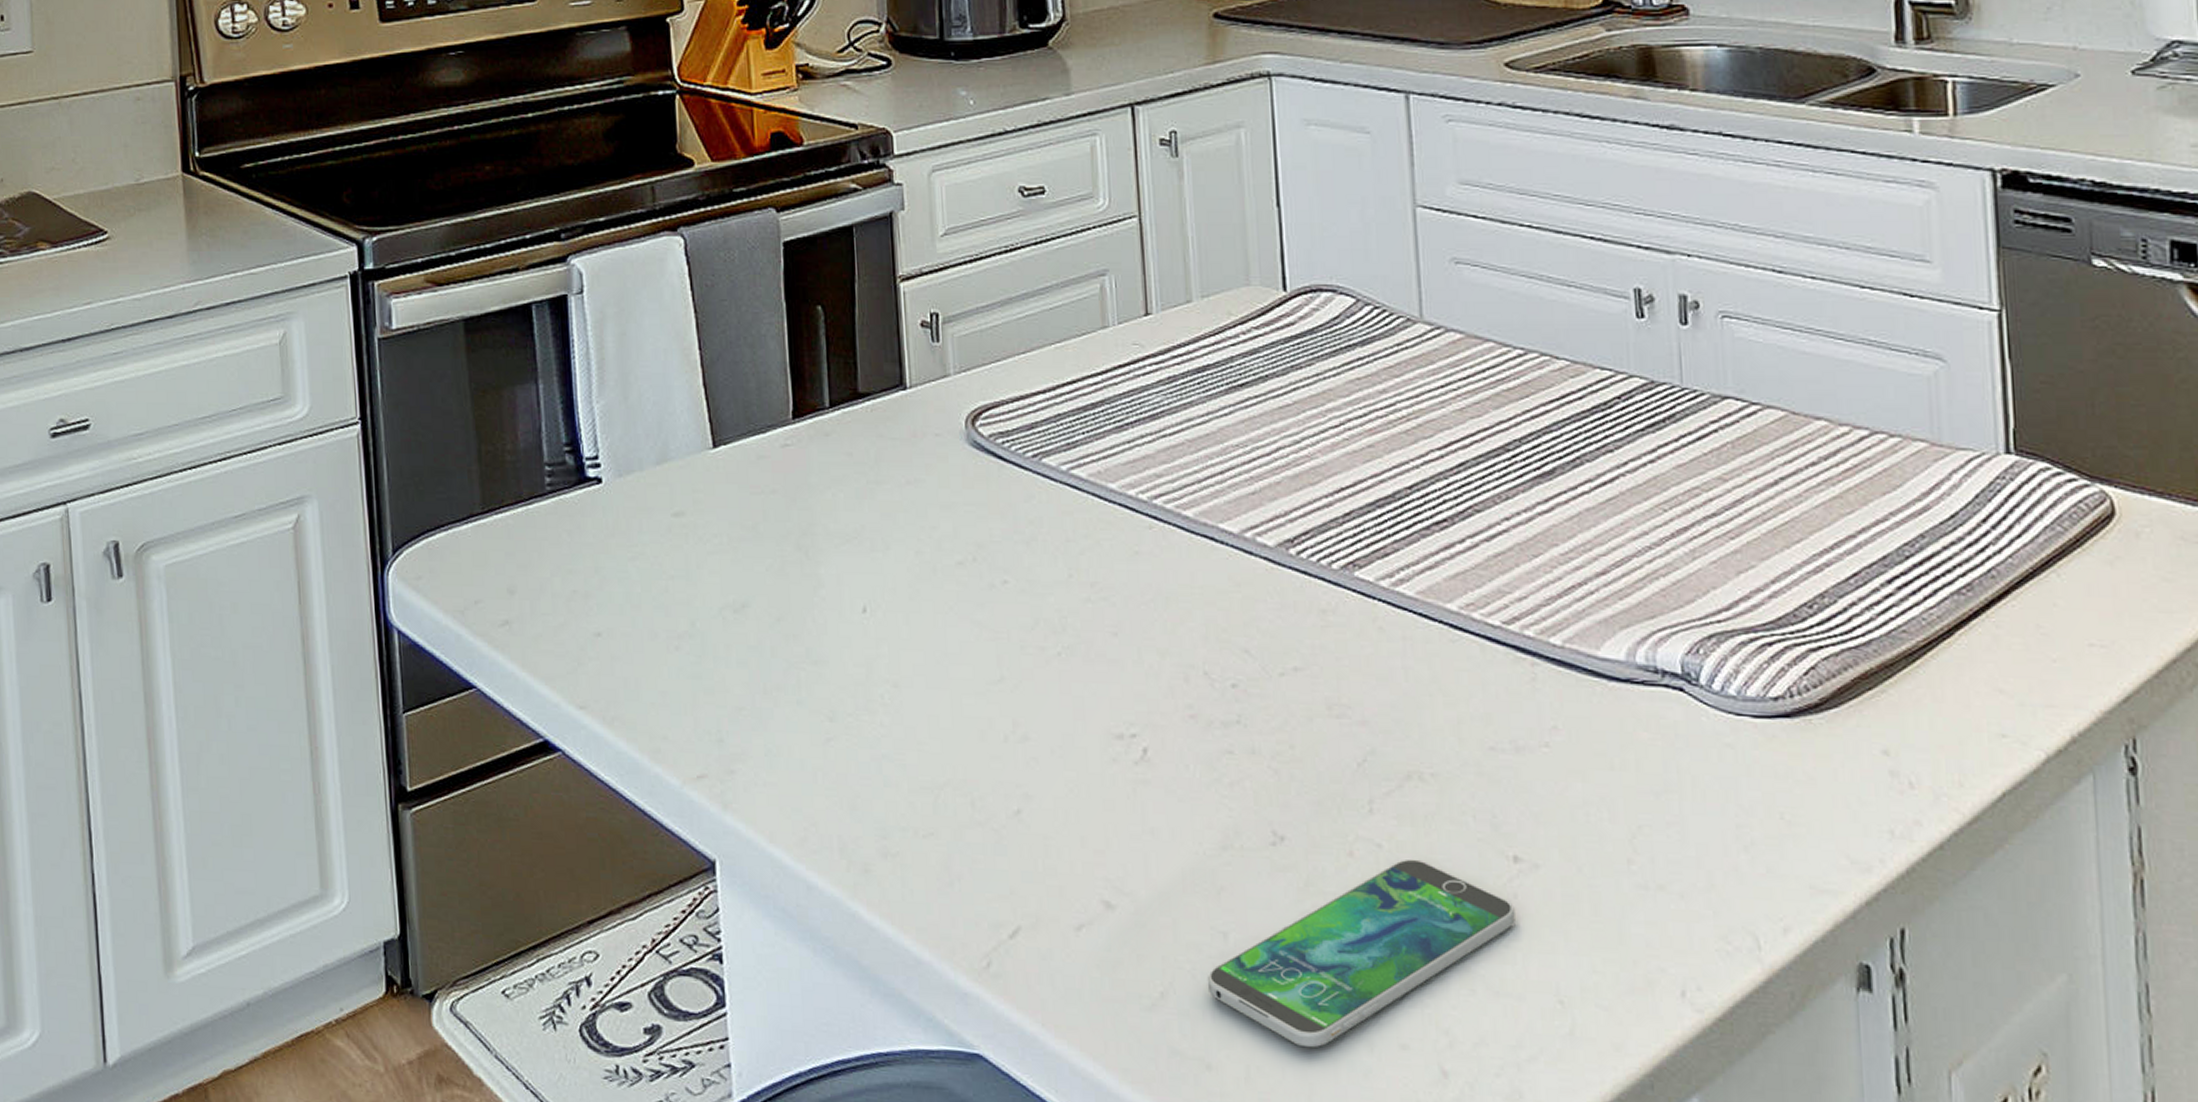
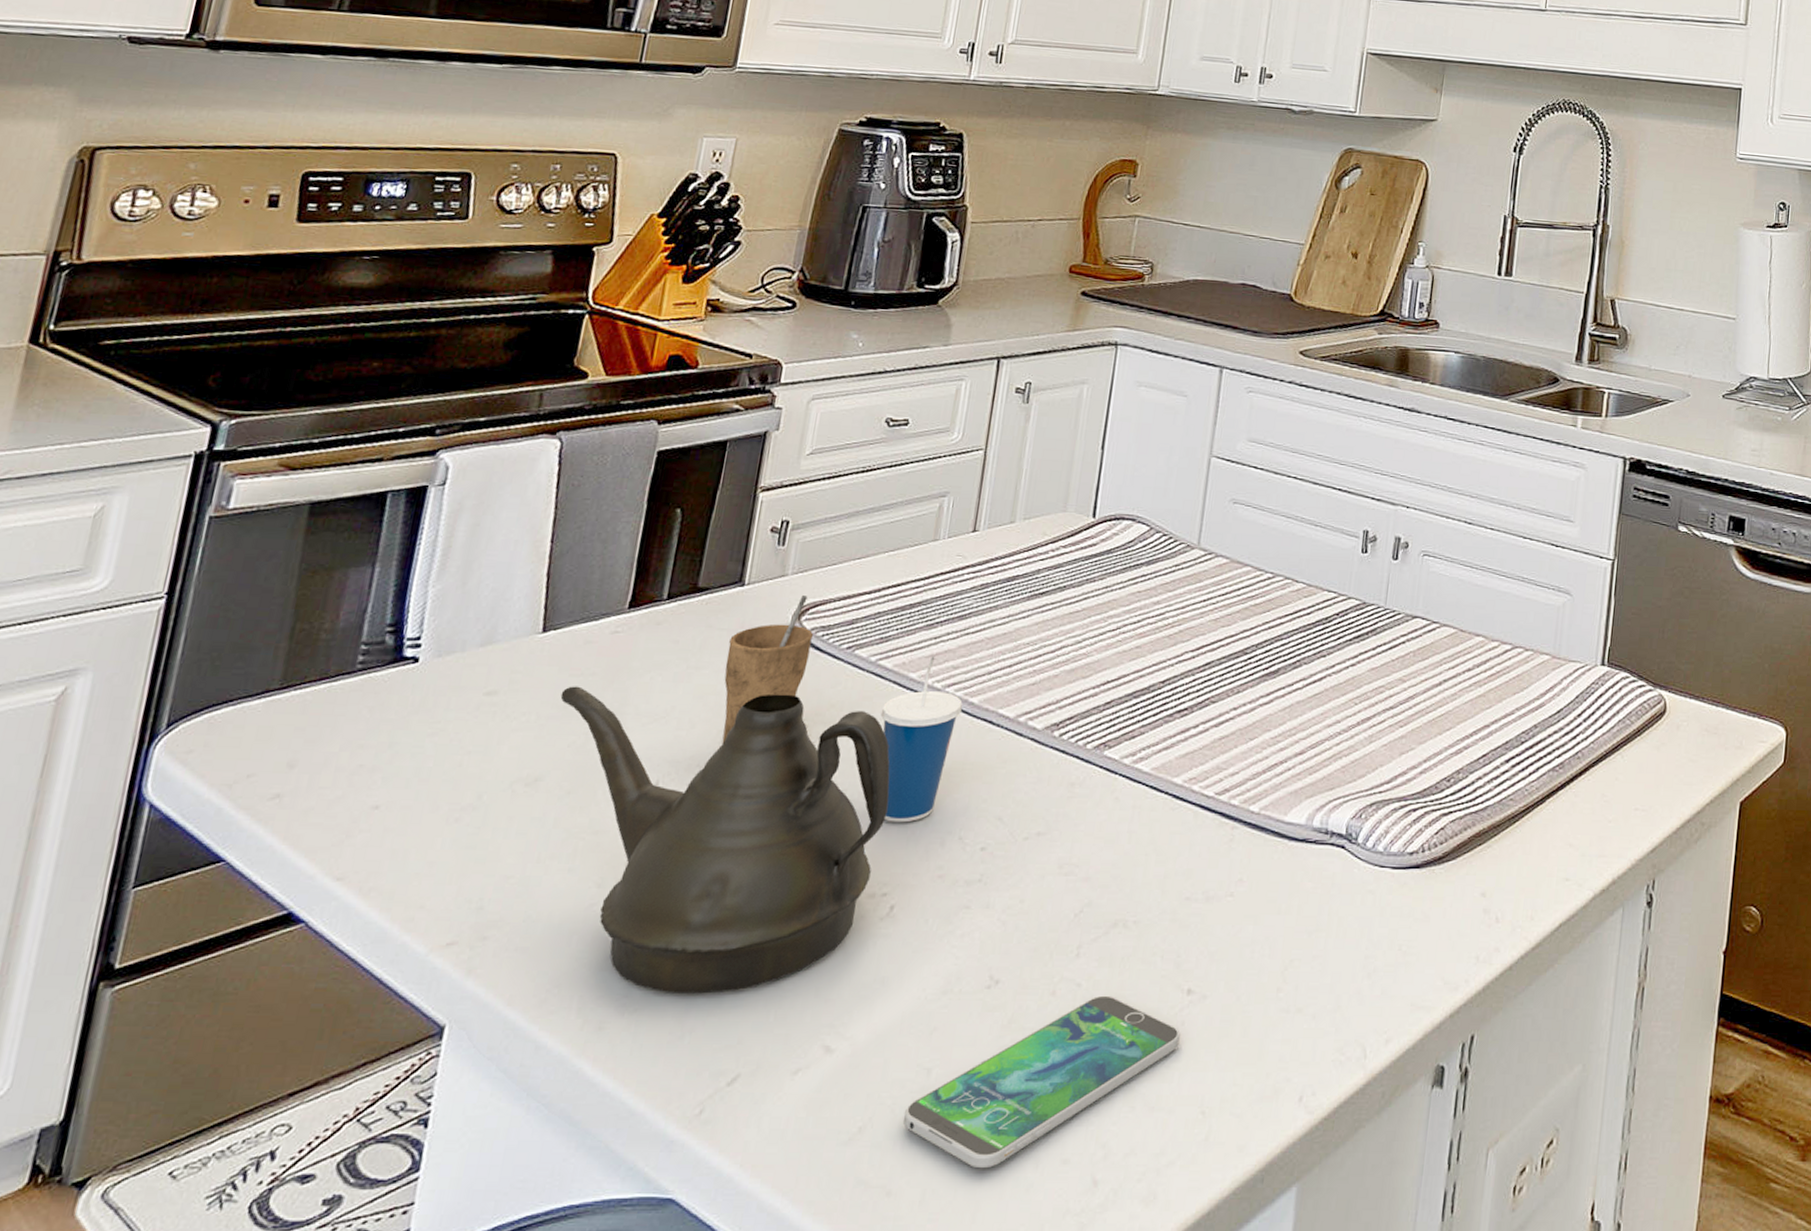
teapot: none [746,505,1117,839] -> present [560,686,890,994]
cup: none [904,398,994,567] -> present [722,596,814,744]
cup: none [1085,462,1176,655] -> present [880,655,962,823]

